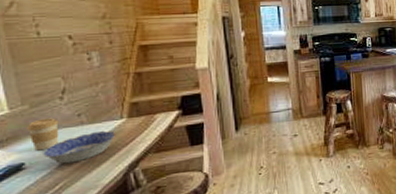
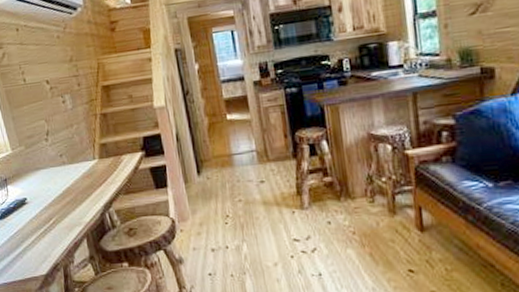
coffee cup: present [27,118,59,151] -> none [25,158,49,188]
bowl: present [43,131,115,164] -> none [38,171,91,201]

